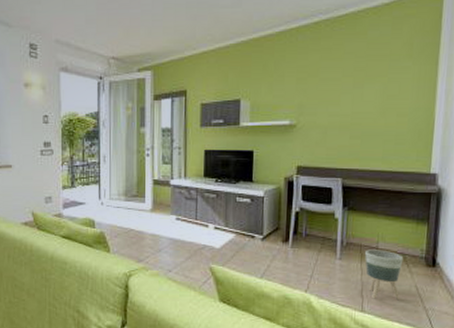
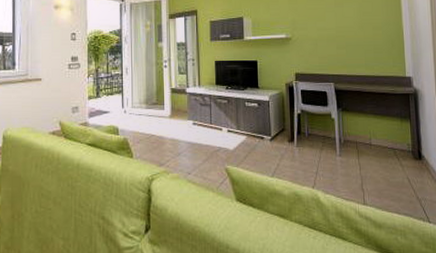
planter: present [365,249,404,300] -> none [361,146,395,192]

